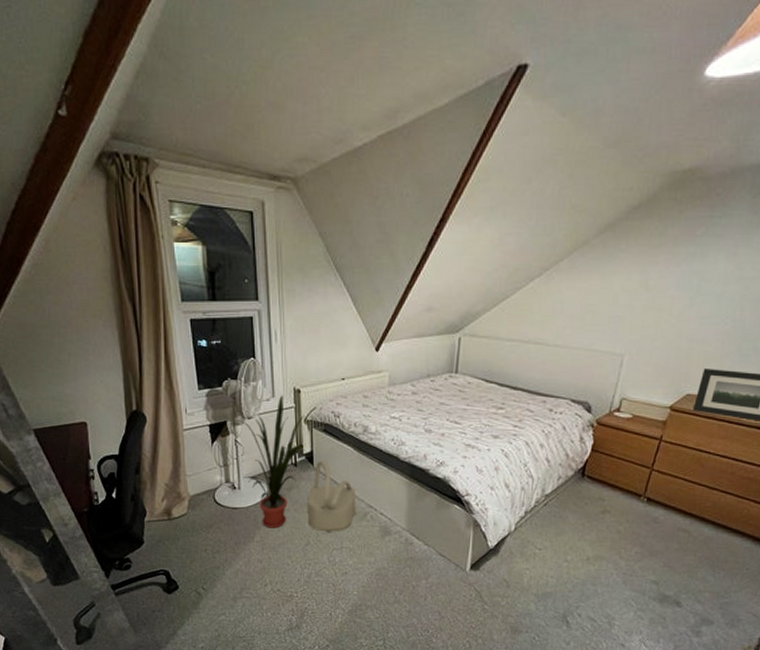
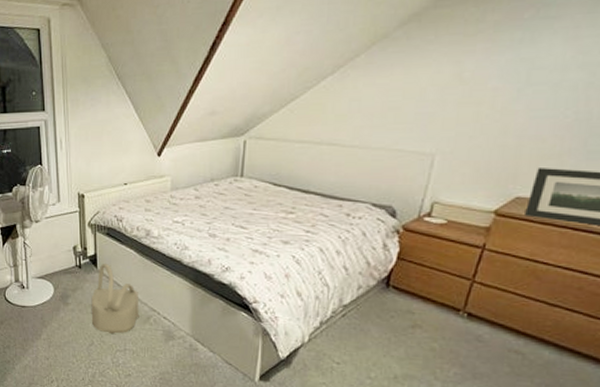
house plant: present [237,395,305,528] -> none [25,200,88,327]

